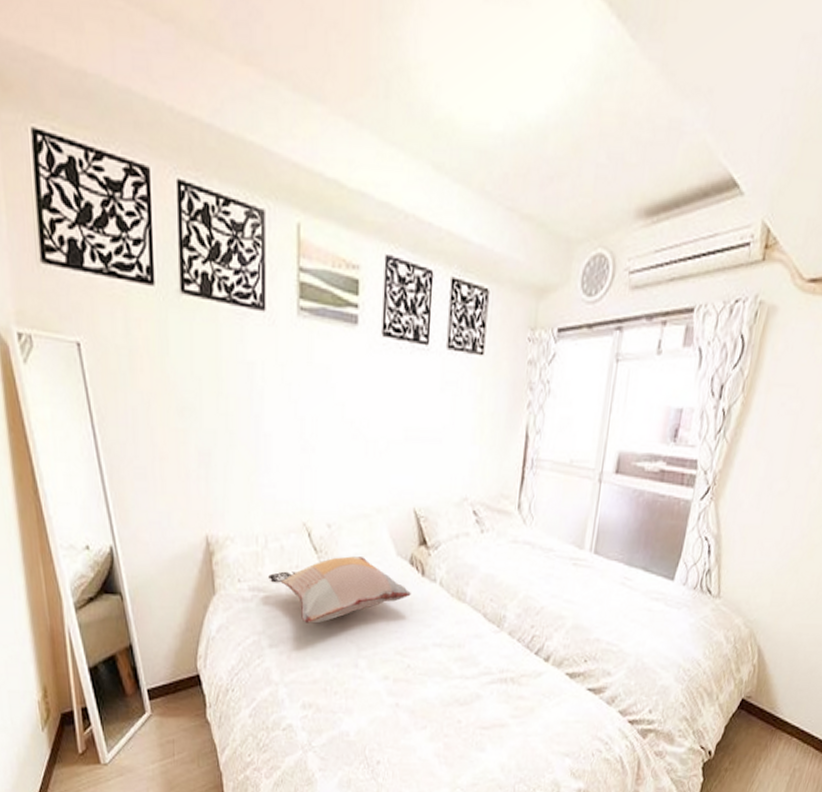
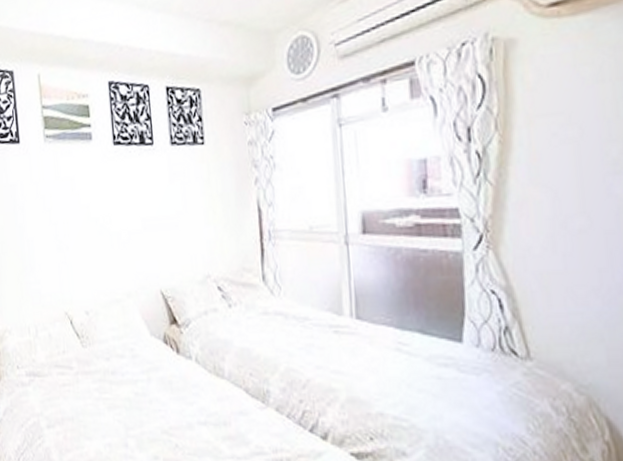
decorative pillow: present [268,556,411,624] -> none [41,339,169,405]

